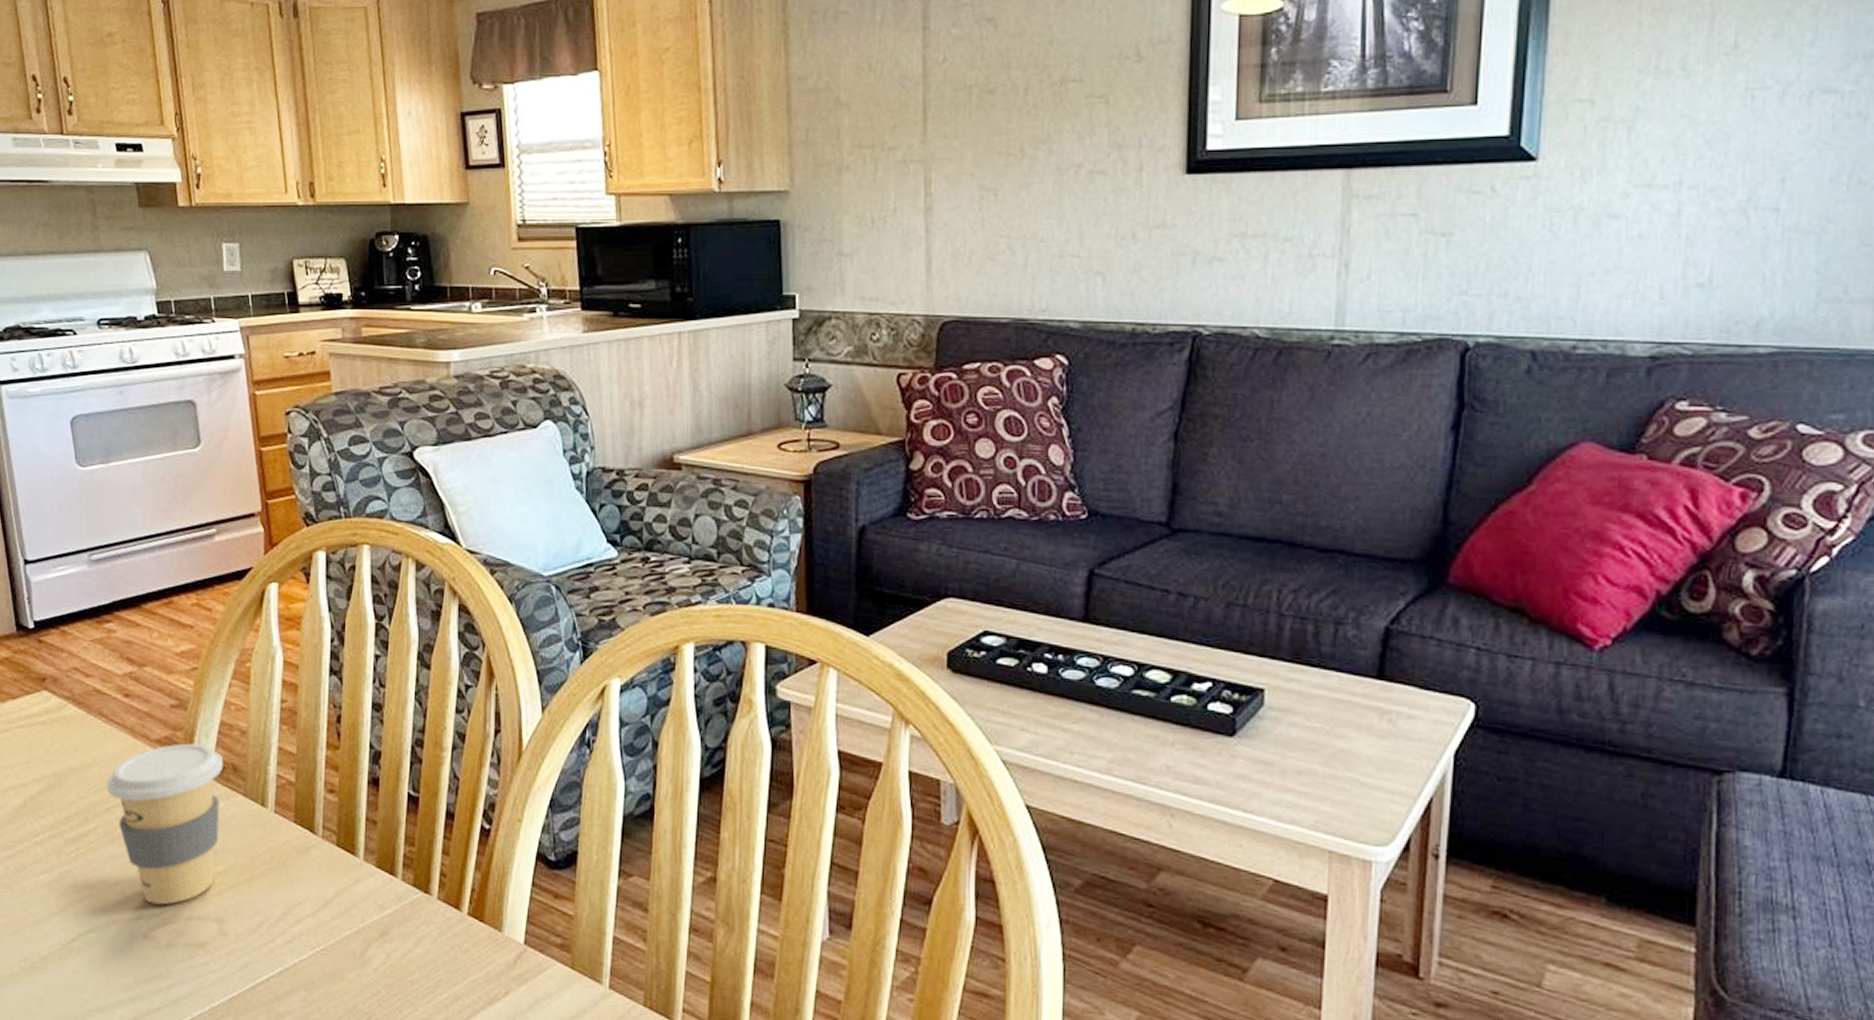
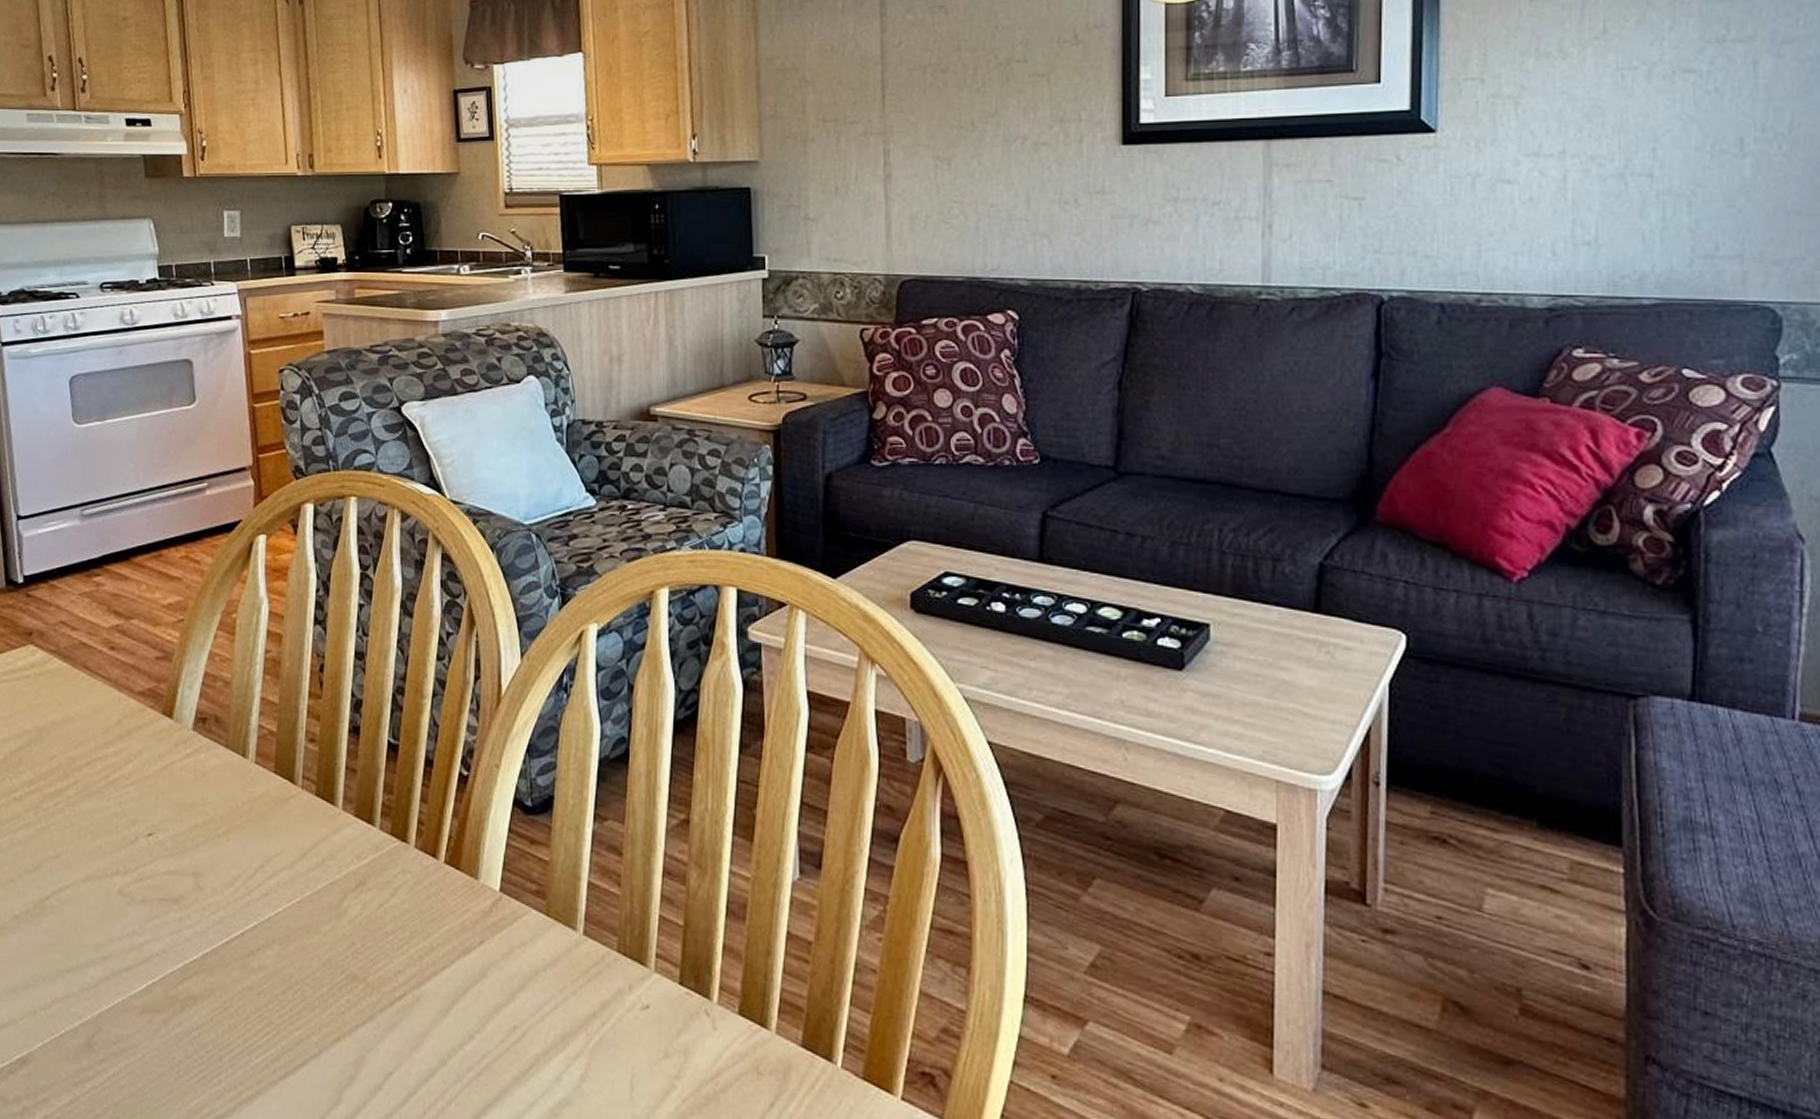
coffee cup: present [106,743,223,905] -> none [88,694,206,860]

